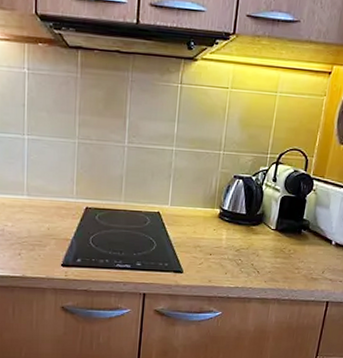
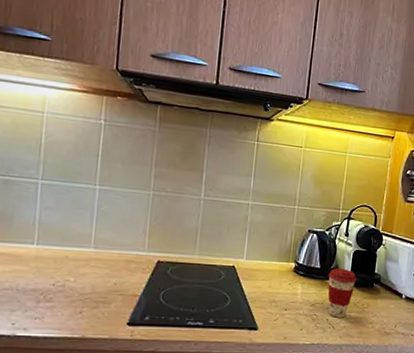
coffee cup: none [253,214,284,263] -> present [327,268,357,318]

